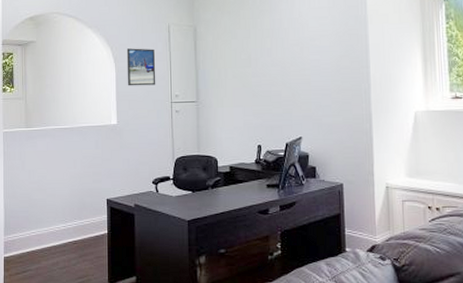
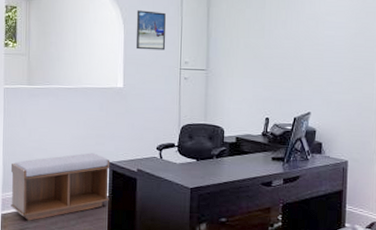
bench: none [11,191,108,263] -> present [10,153,110,221]

